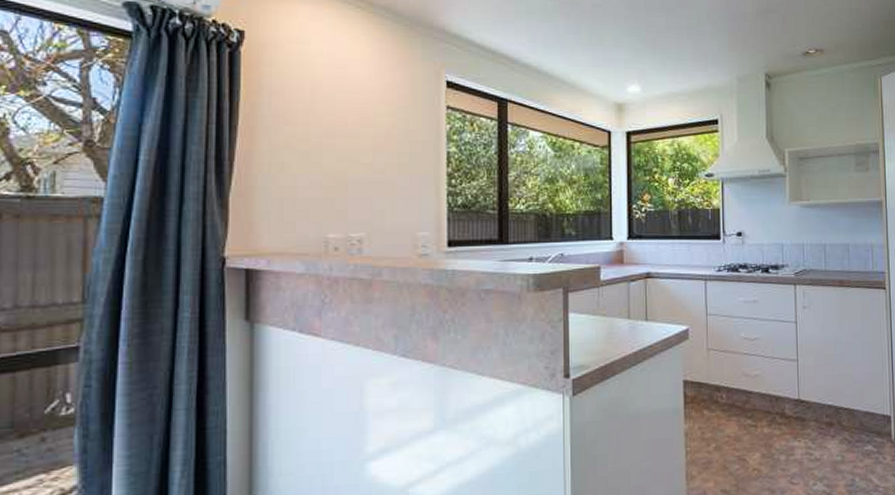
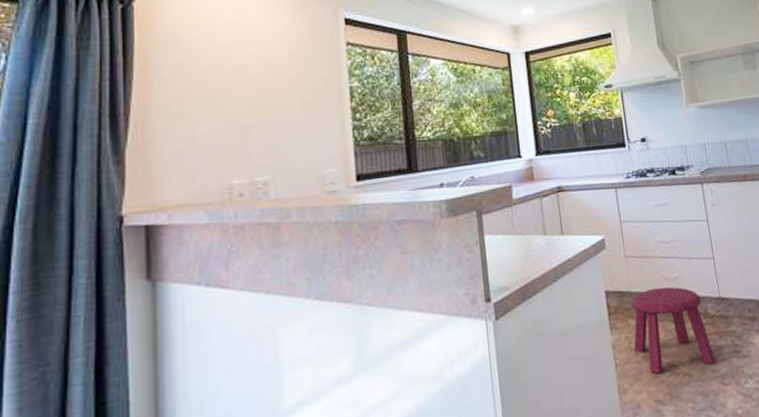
stool: none [706,383,787,466] -> present [631,286,716,374]

